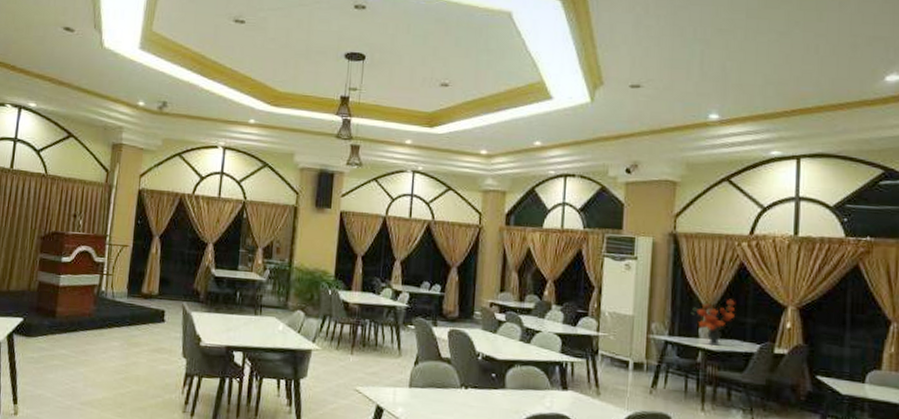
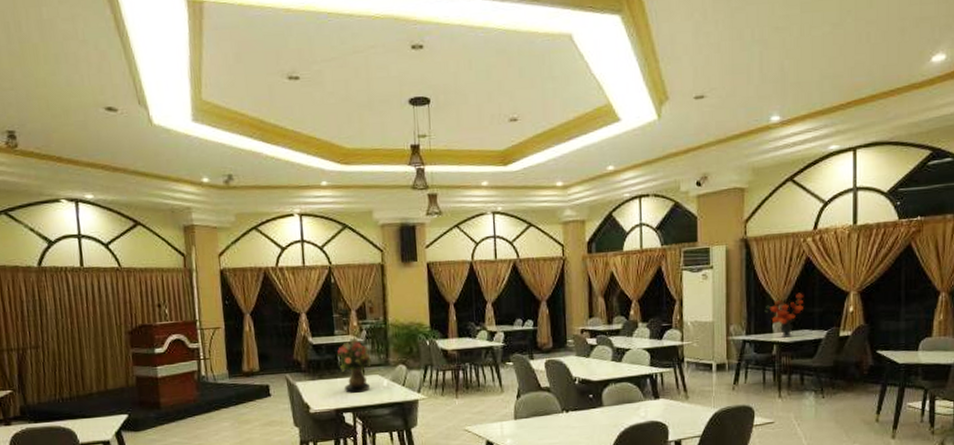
bouquet: none [237,275,271,333] -> present [337,337,371,393]

